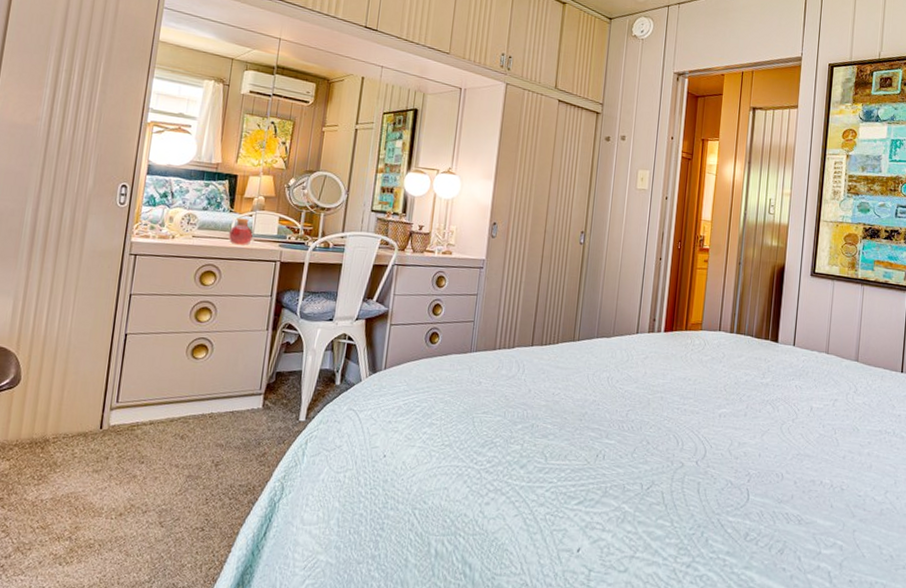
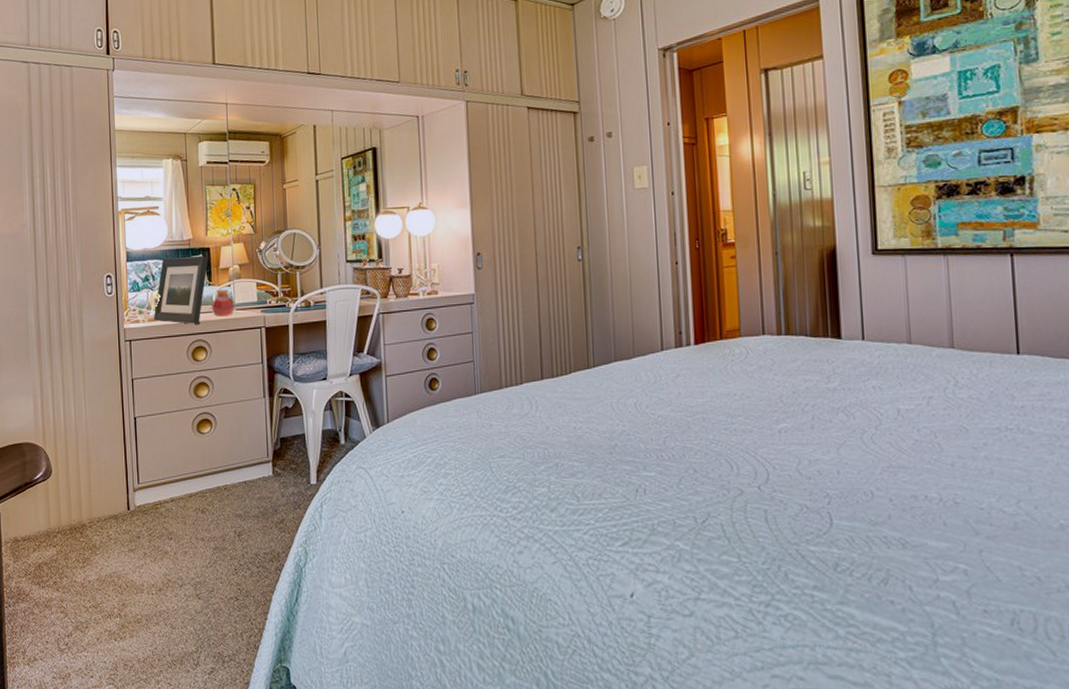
picture frame: none [164,178,235,248] -> present [153,255,209,324]

